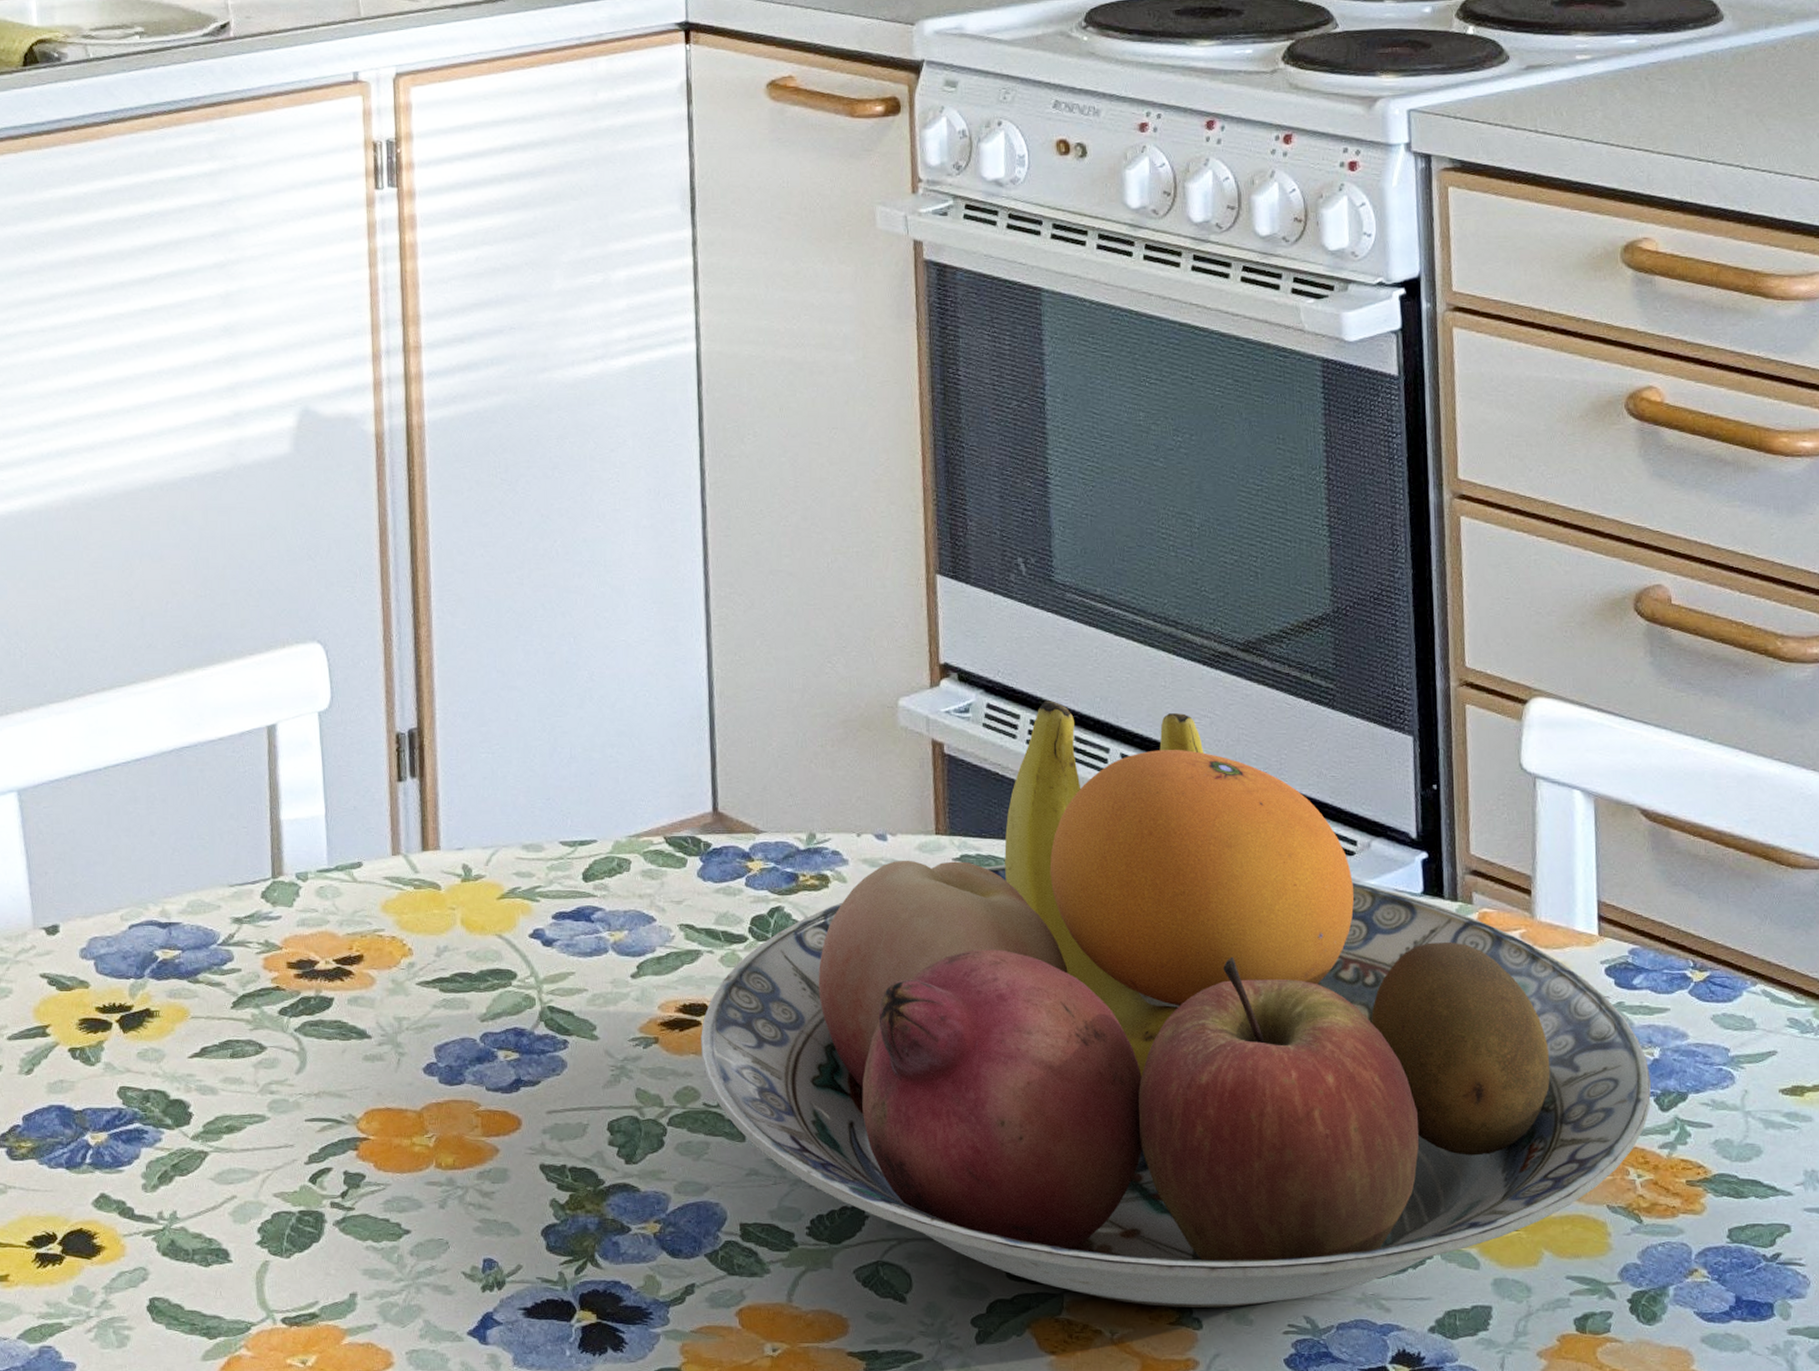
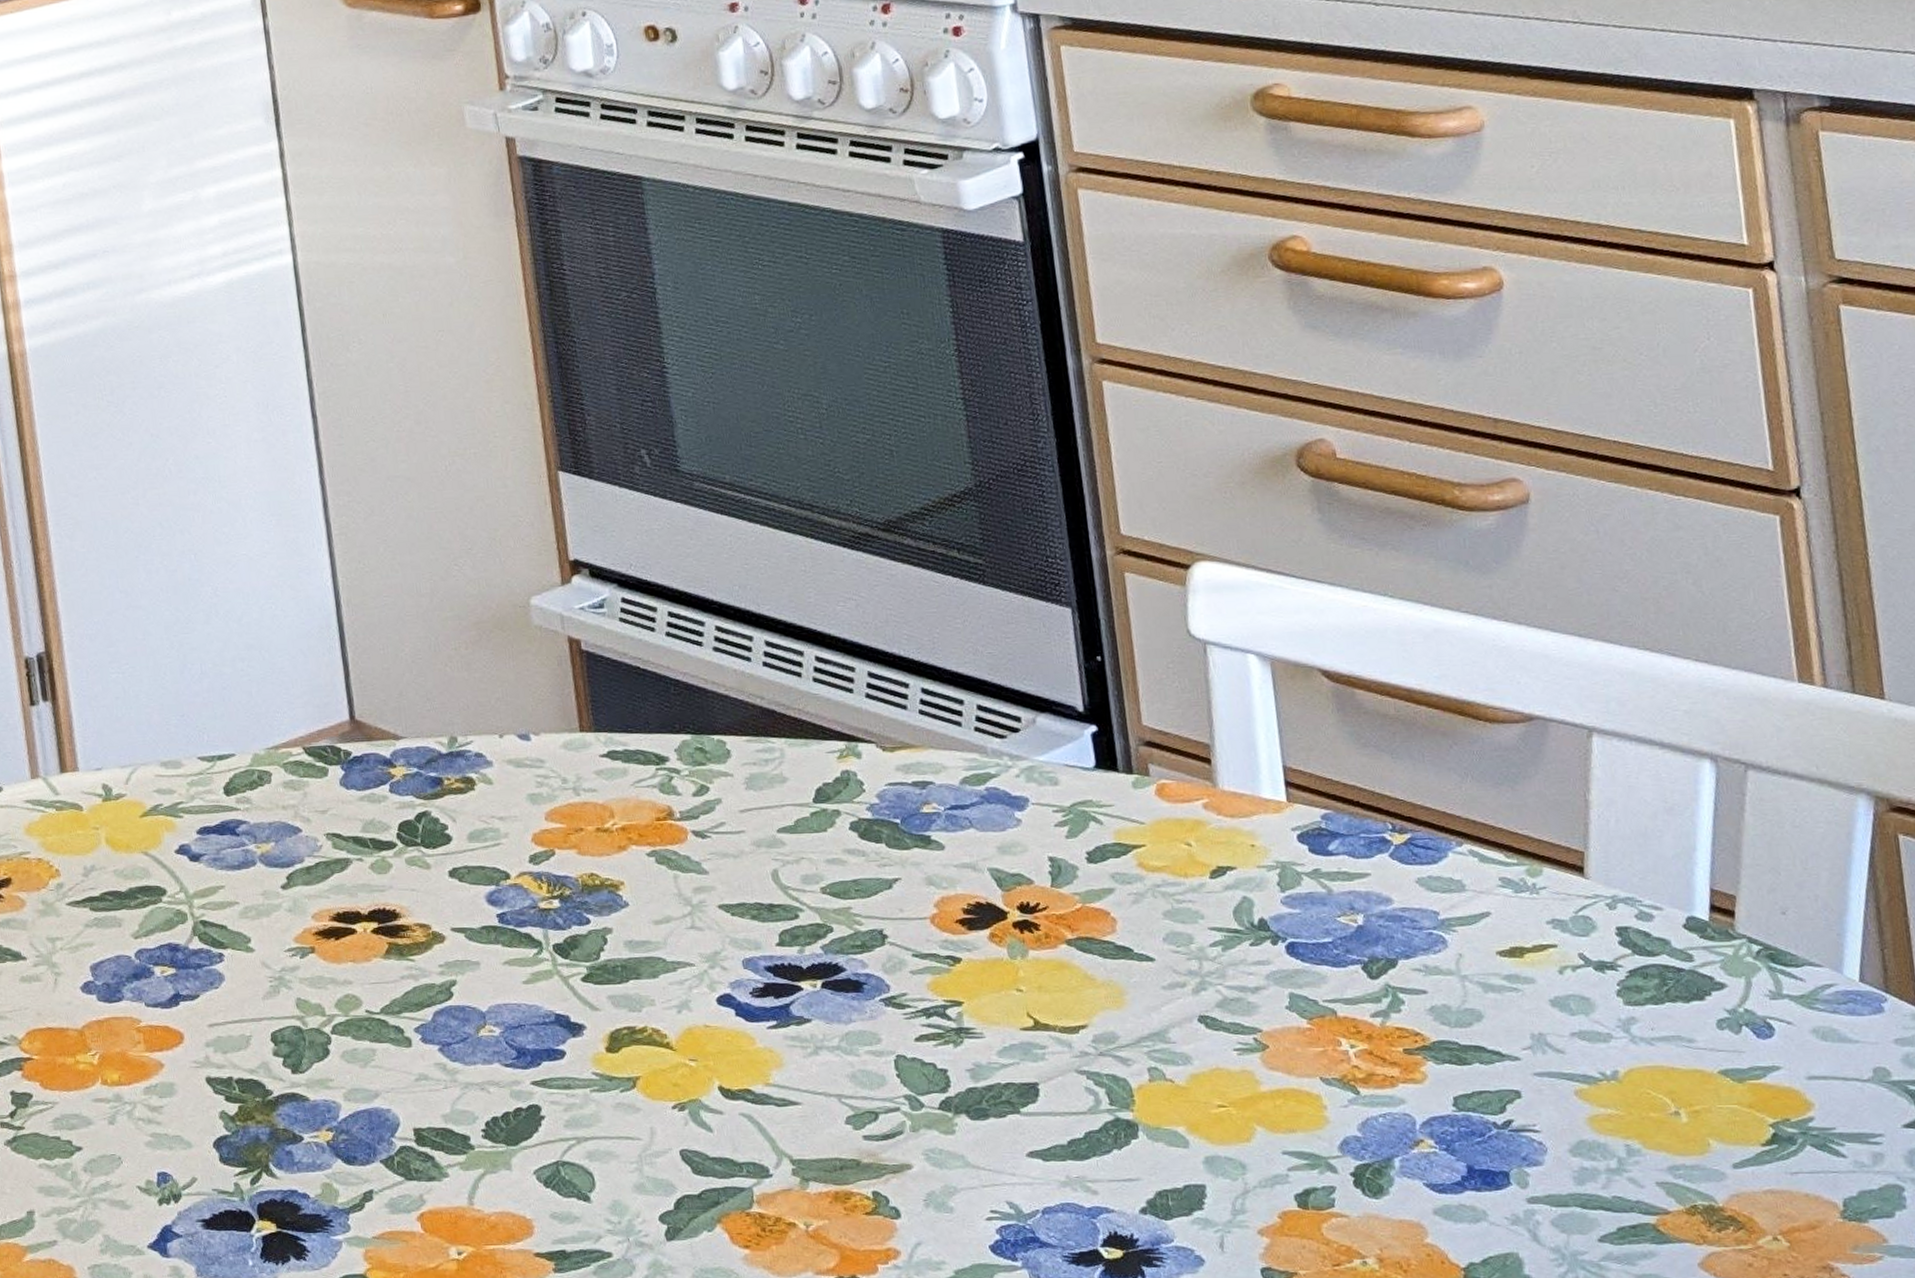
fruit bowl: present [701,701,1651,1308] -> none [357,591,1358,1197]

